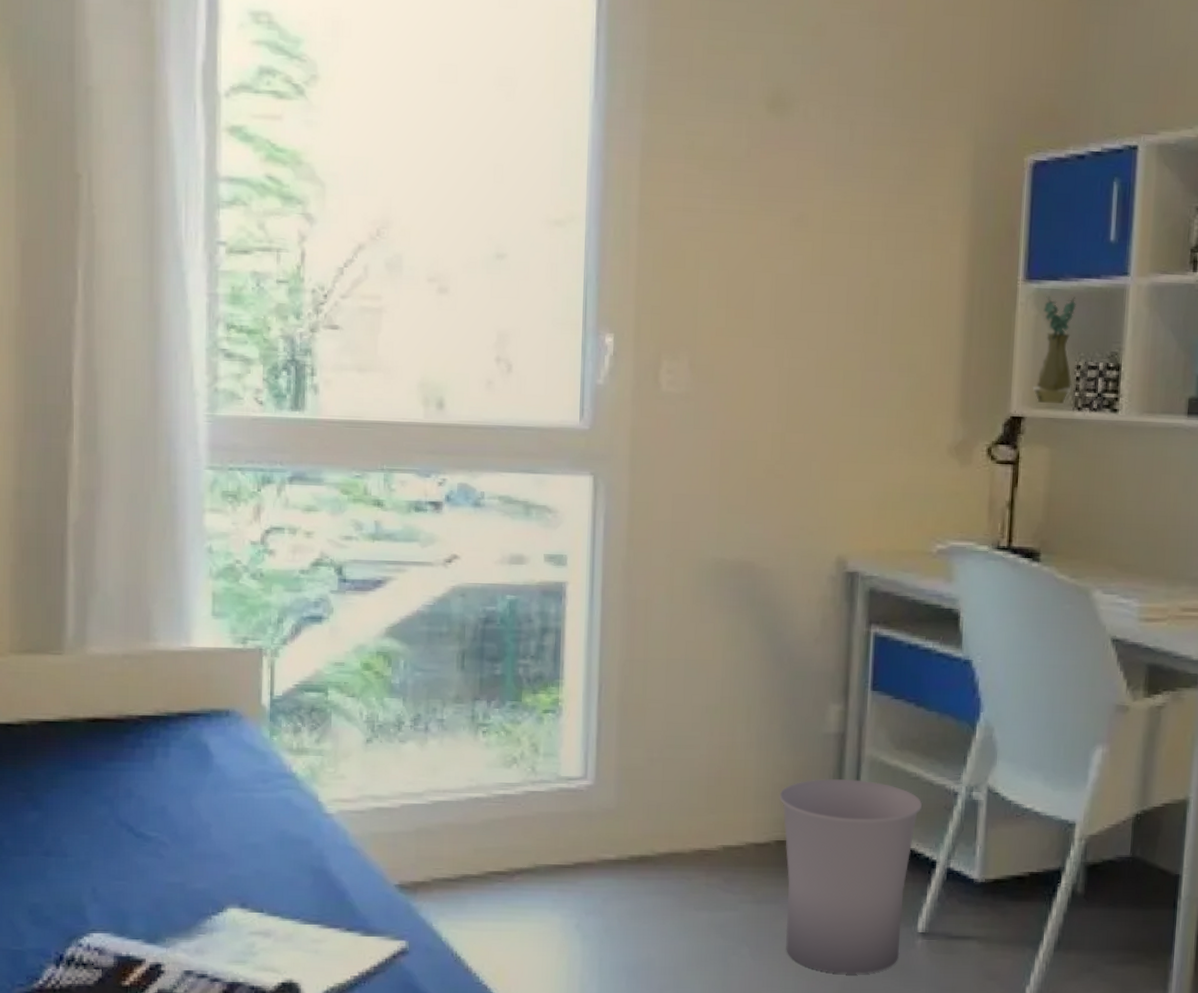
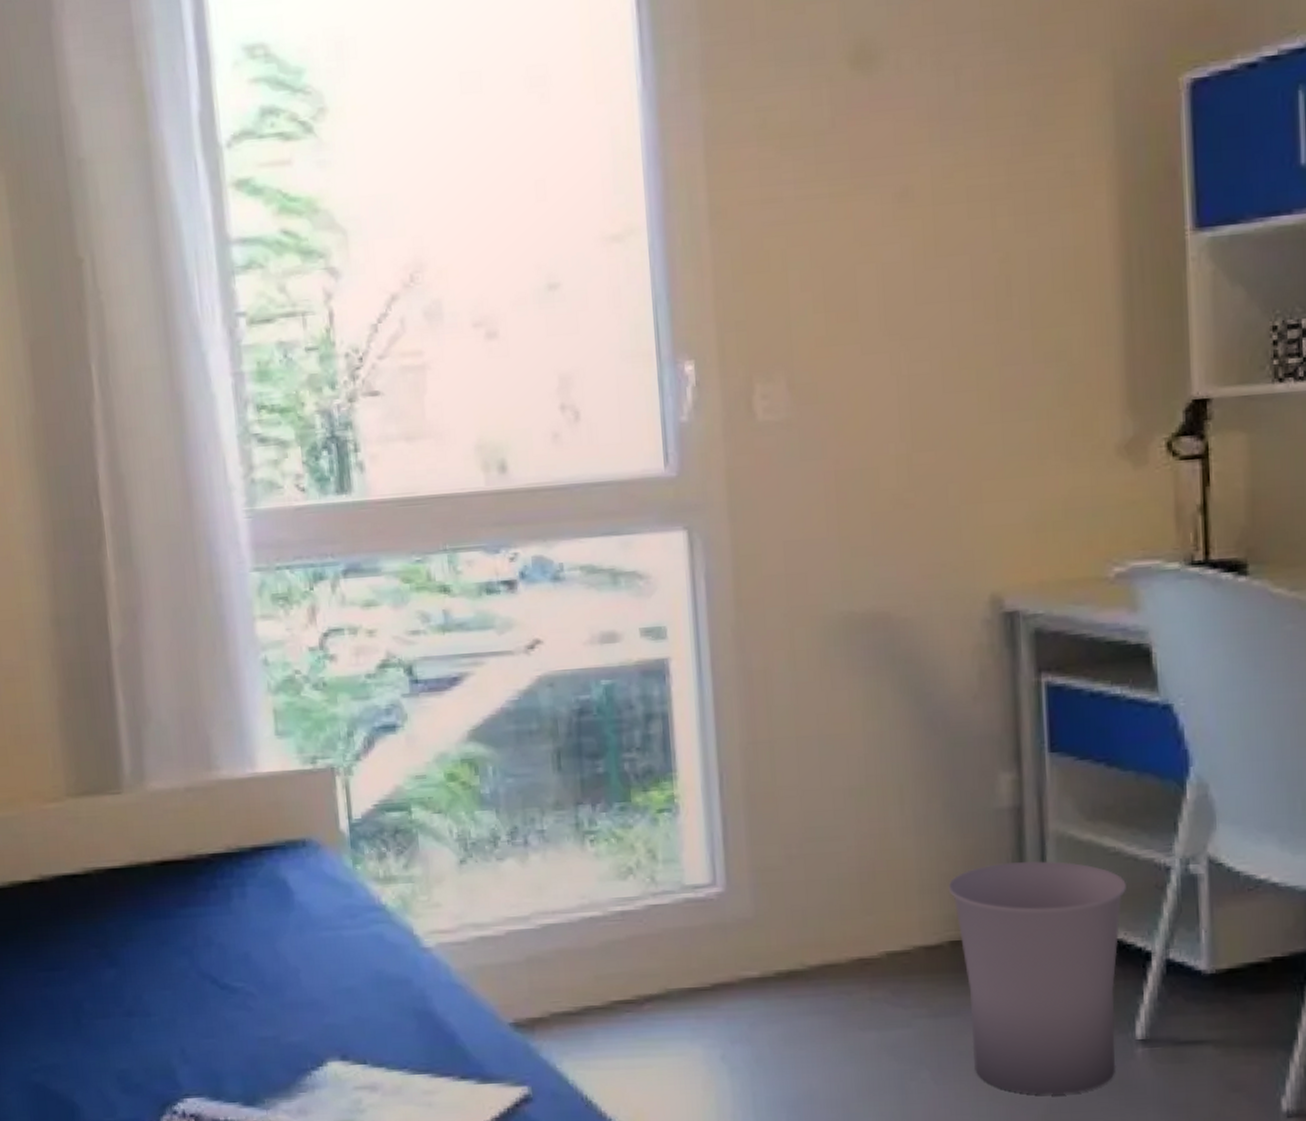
vase: present [1032,295,1076,403] -> none [1217,241,1269,378]

